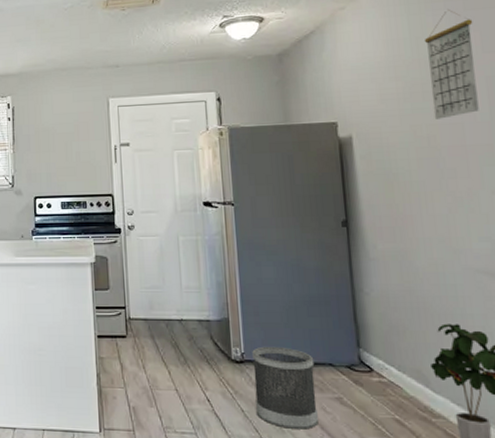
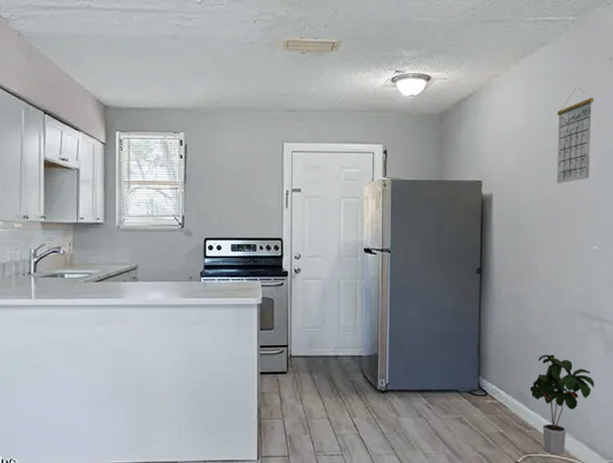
wastebasket: present [252,346,318,430] -> none [393,377,444,446]

